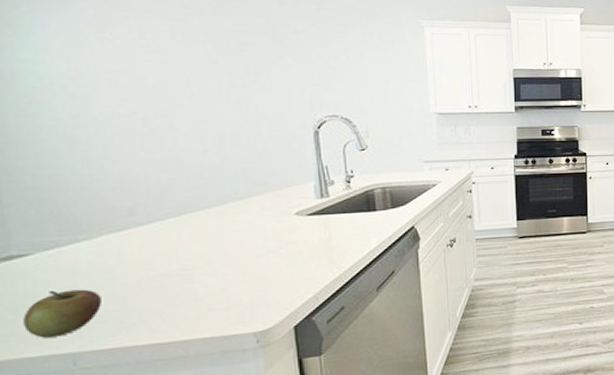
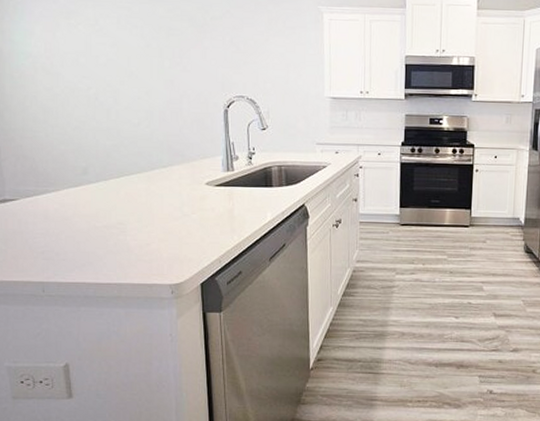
apple: present [23,289,101,338] -> none [12,231,62,268]

